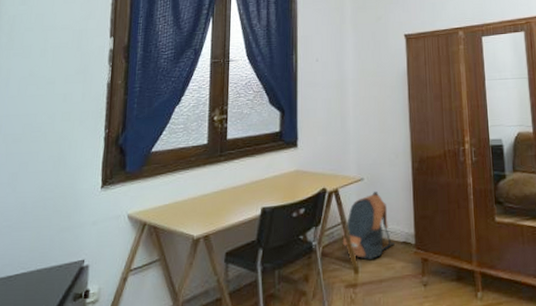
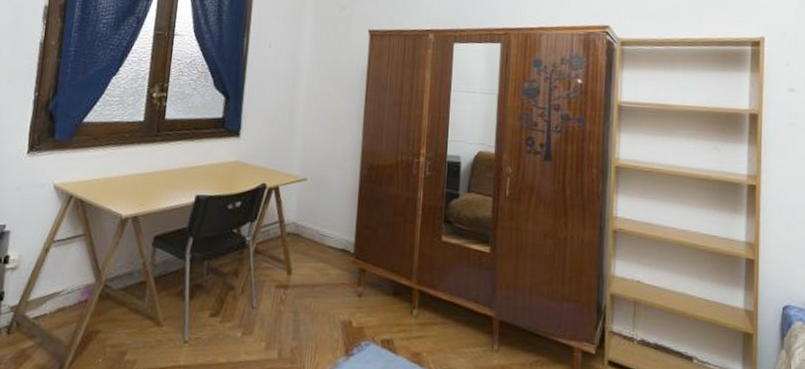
backpack: present [343,192,395,260] -> none [278,194,333,263]

